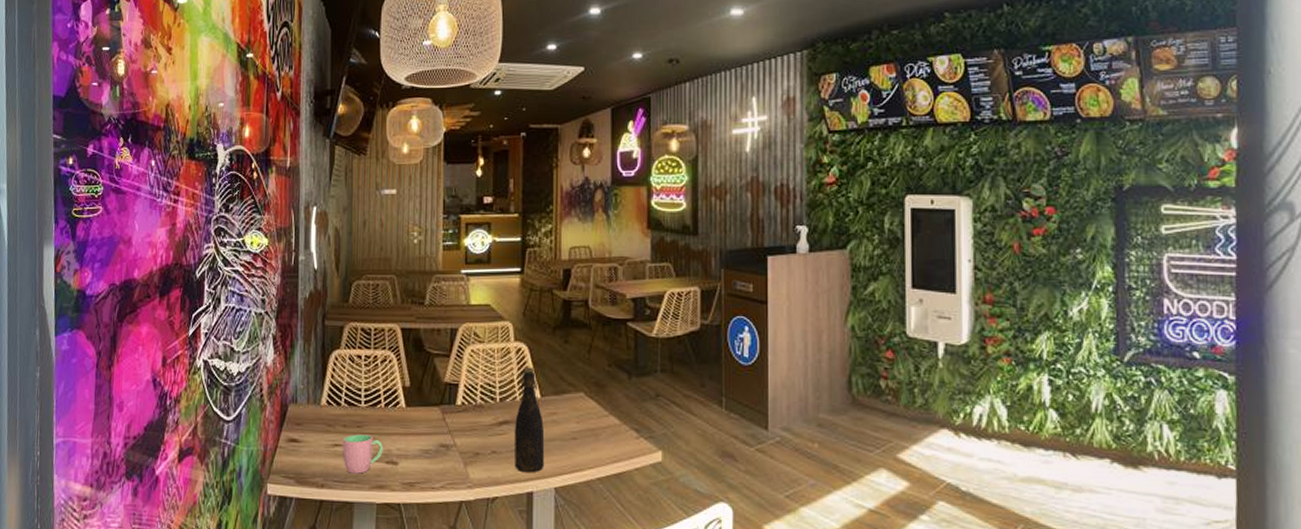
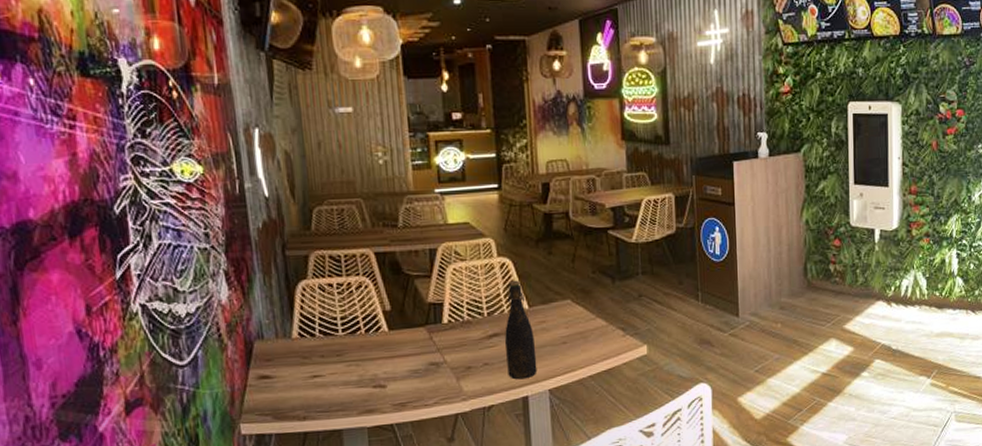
cup: present [343,434,383,474] -> none [322,362,369,402]

